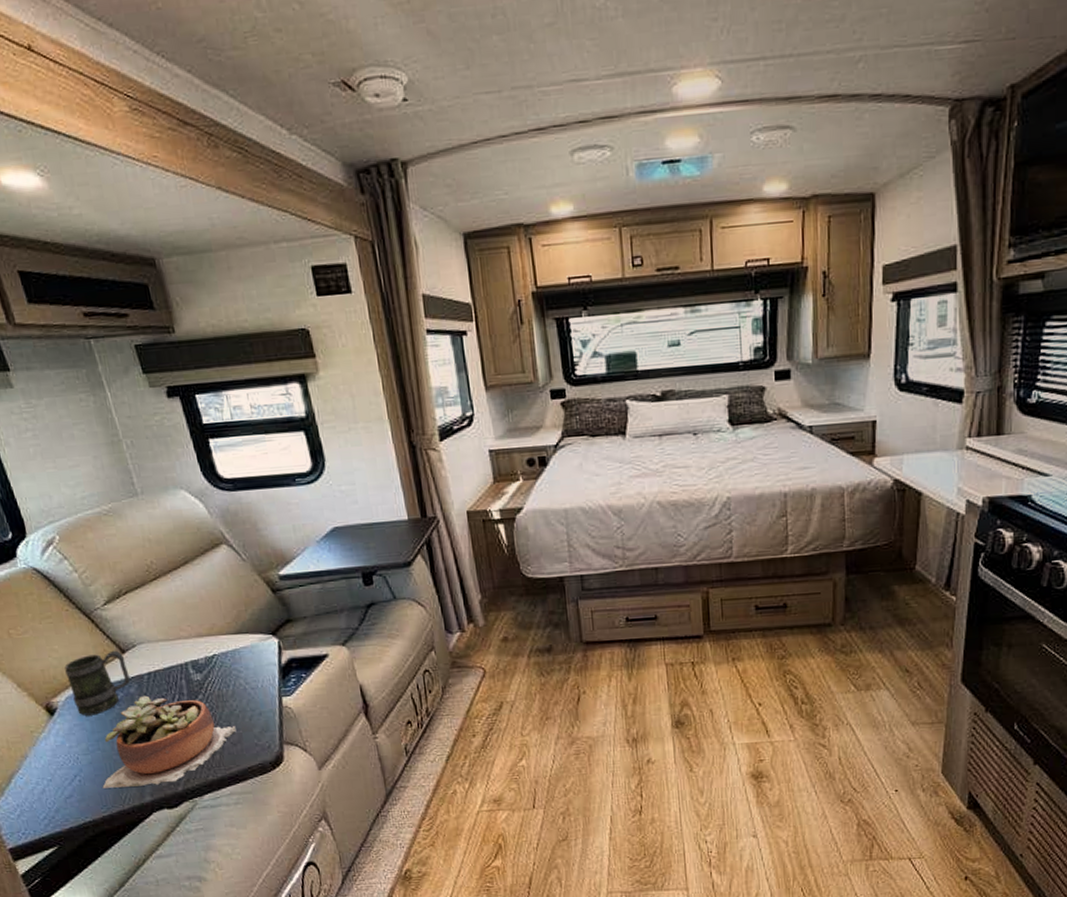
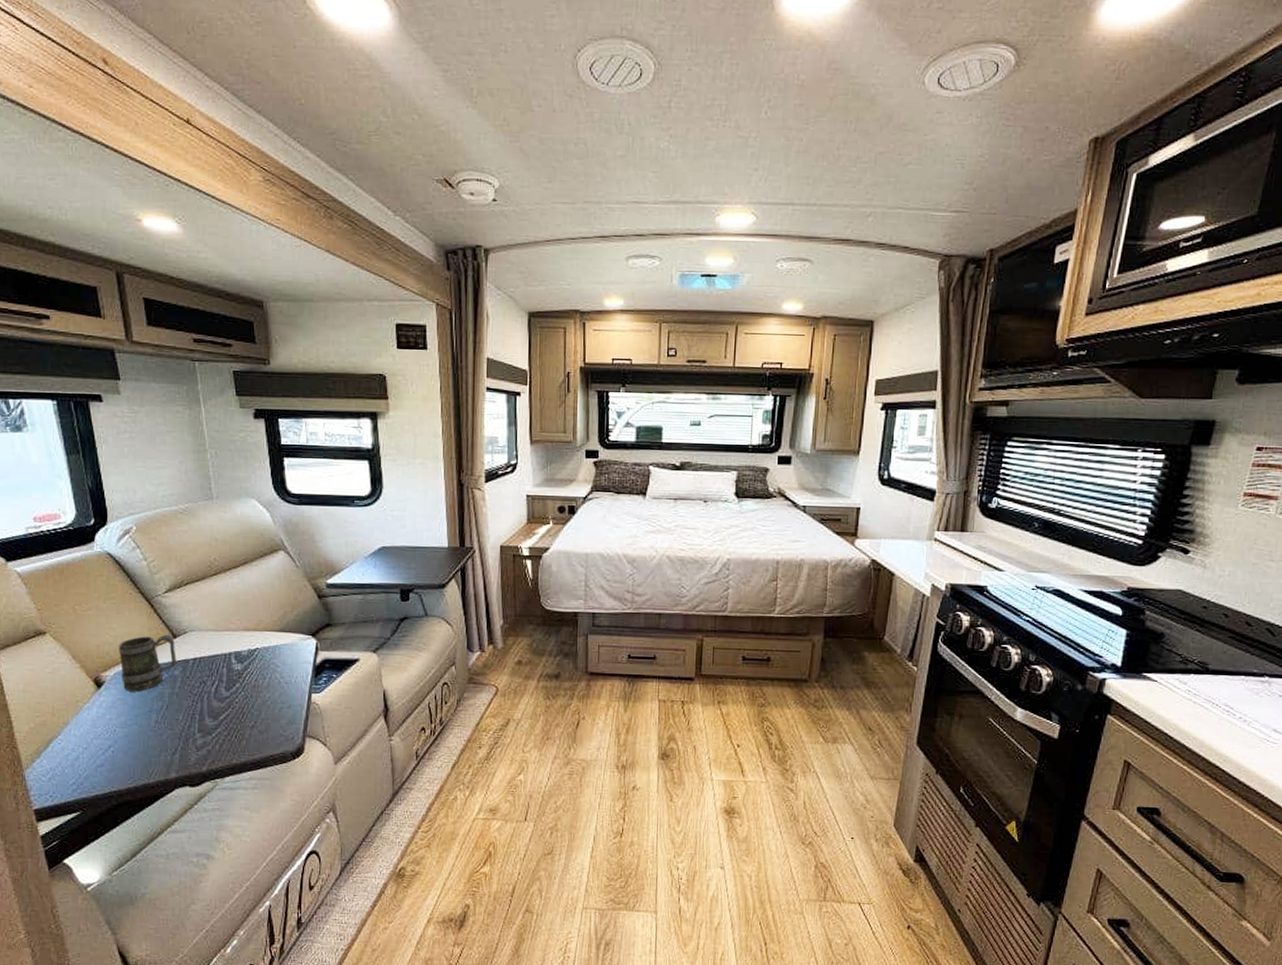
succulent plant: present [102,695,237,788] -> none [133,678,265,763]

